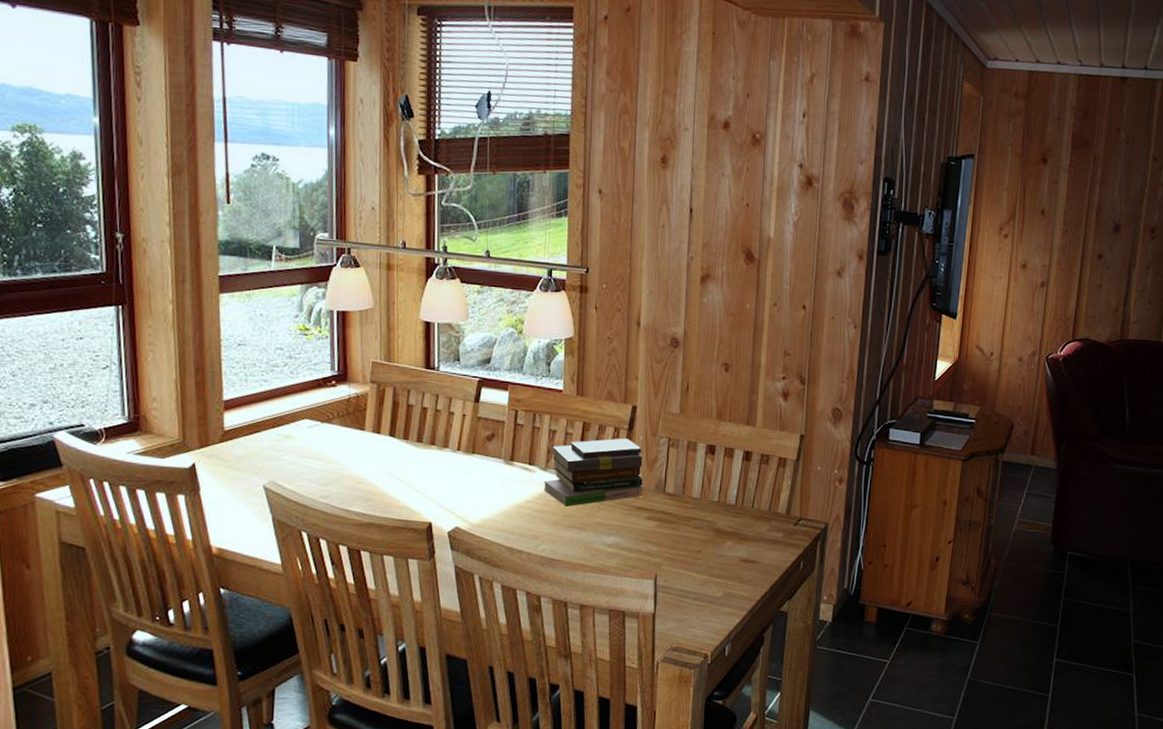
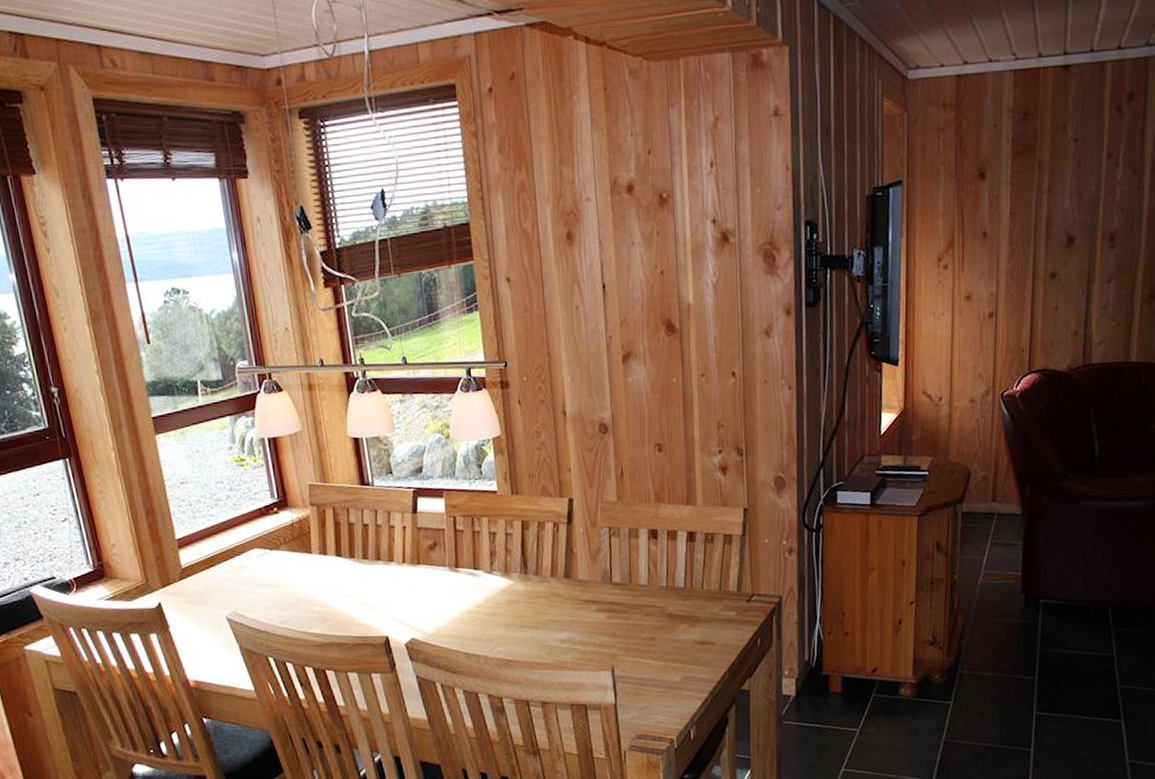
books: present [544,438,643,506] -> none [491,532,590,607]

